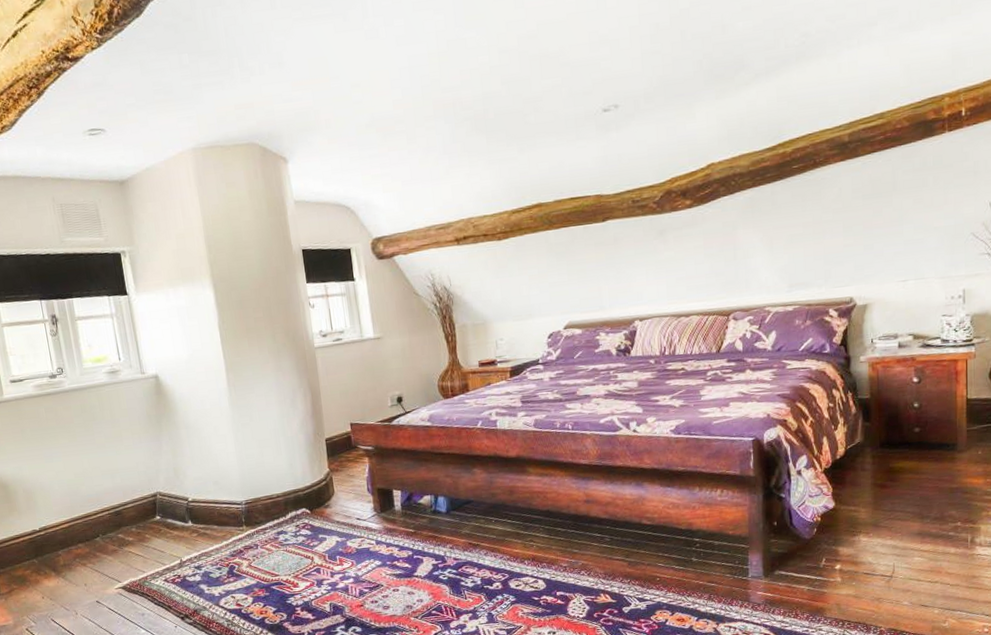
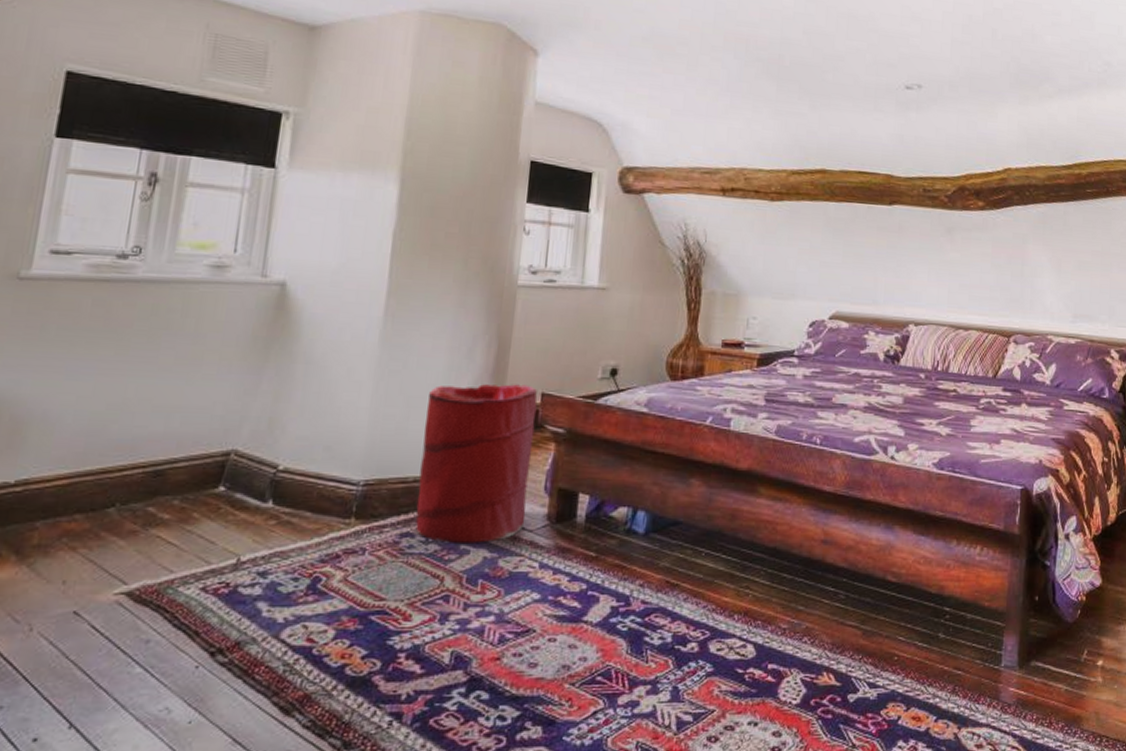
laundry hamper: none [272,419,359,535] -> present [415,384,538,543]

